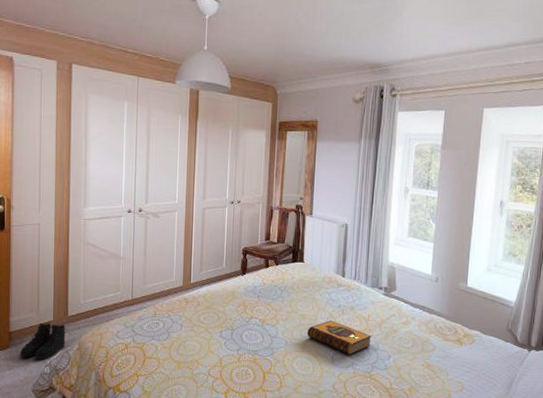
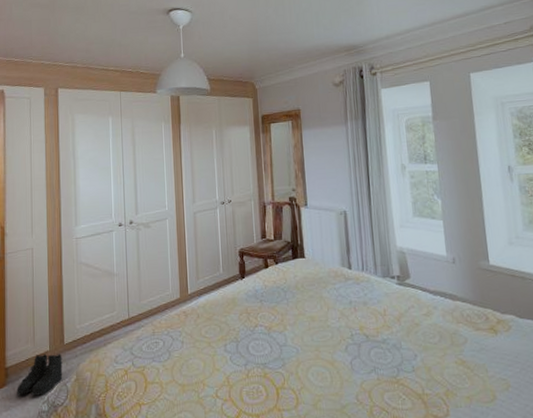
hardback book: present [306,320,372,356] -> none [318,320,393,359]

